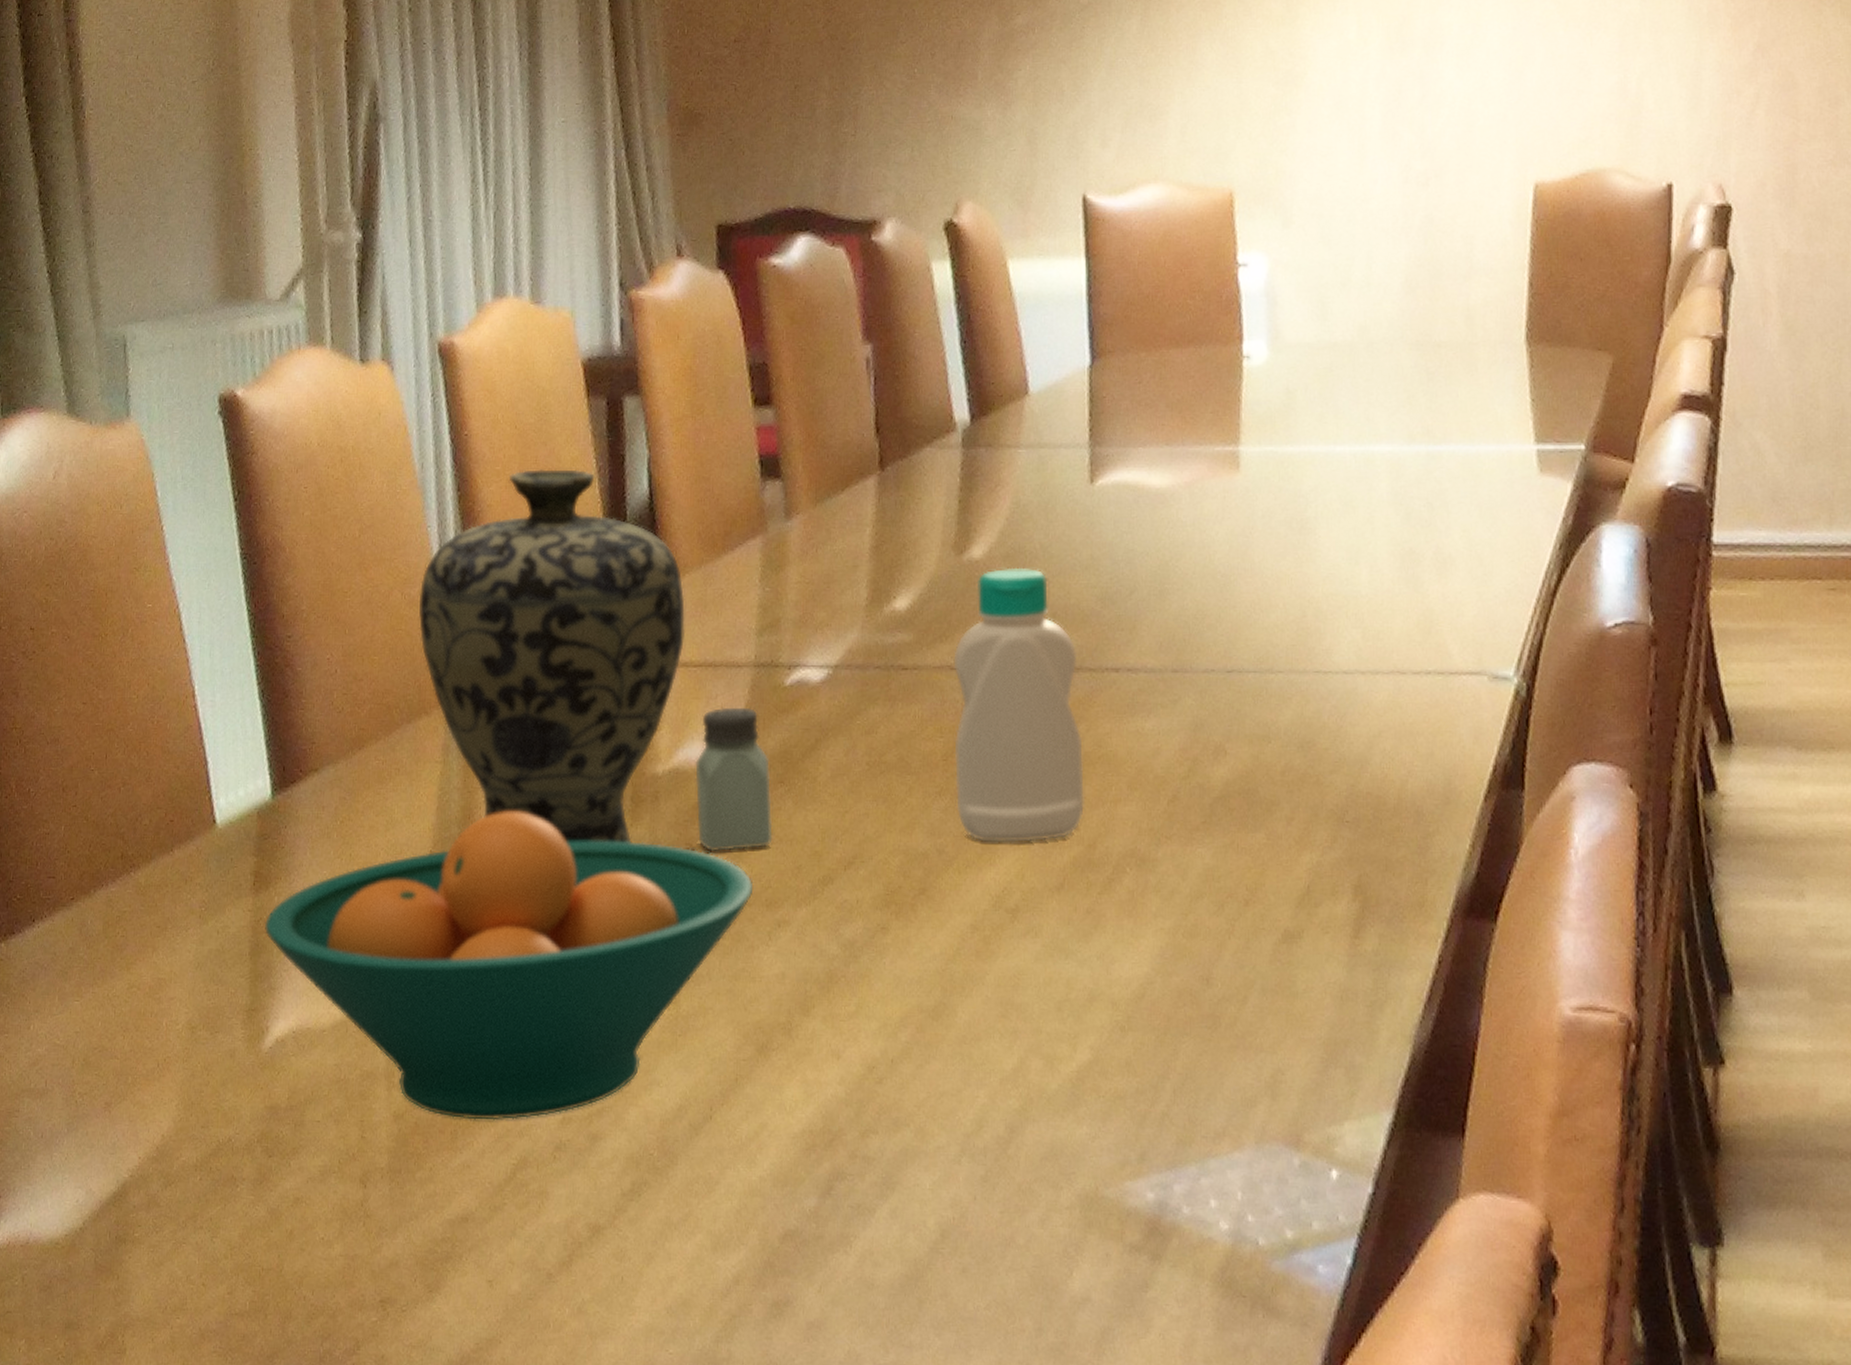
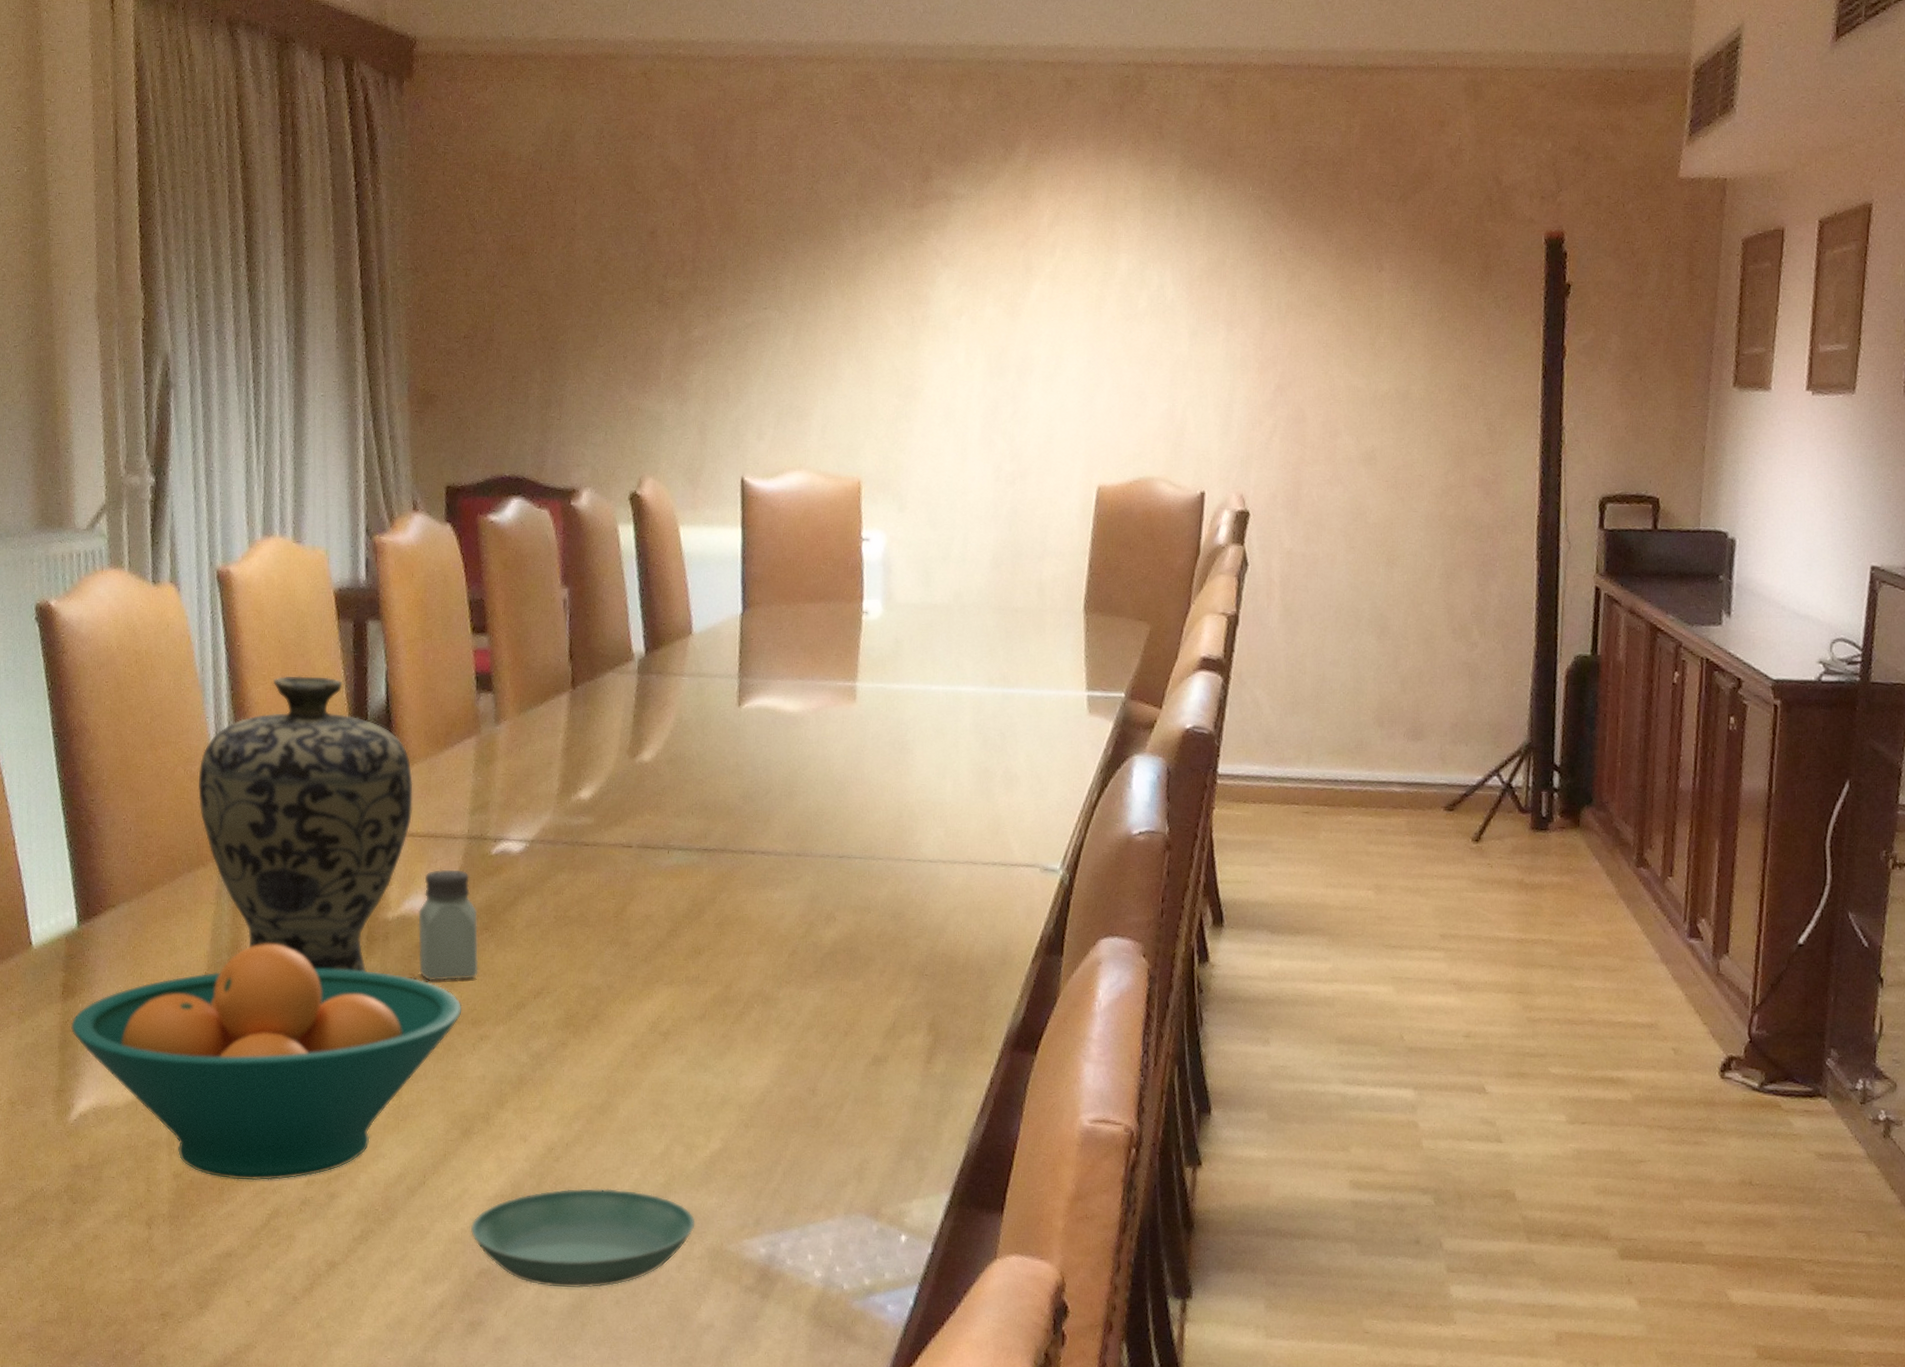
saucer: none [771,1118,1061,1252] -> present [470,1188,695,1288]
bottle: present [953,569,1084,842] -> none [623,770,725,982]

